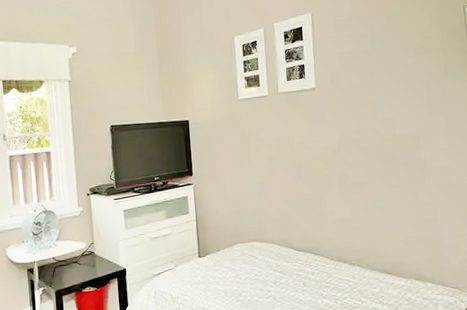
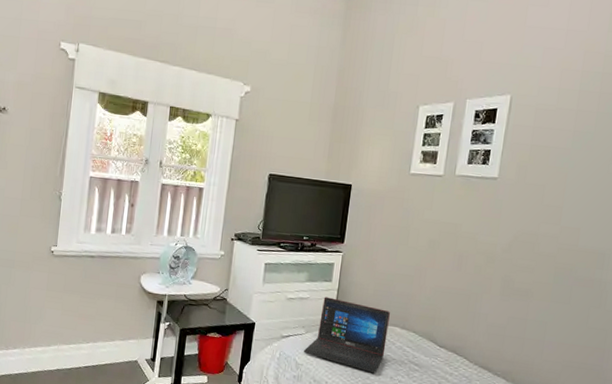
laptop: none [176,228,251,290] -> present [303,297,390,374]

